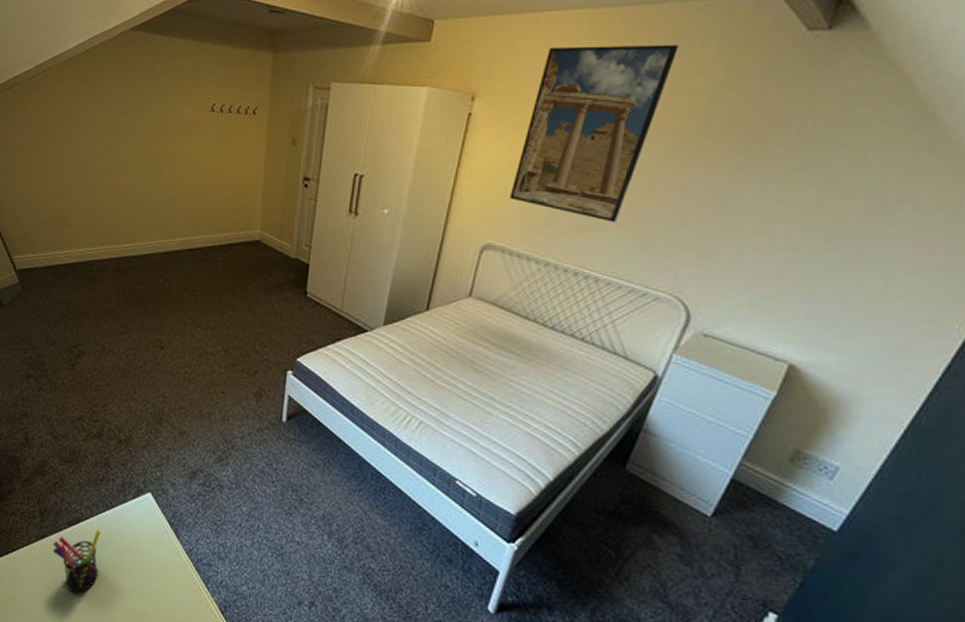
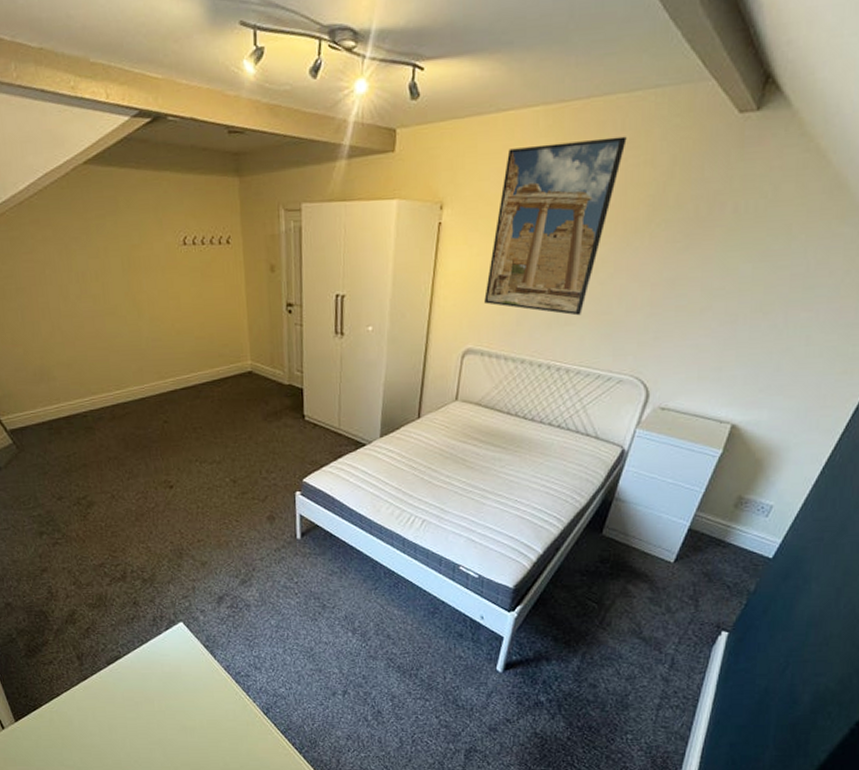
pen holder: present [52,529,101,593] -> none [95,663,145,722]

